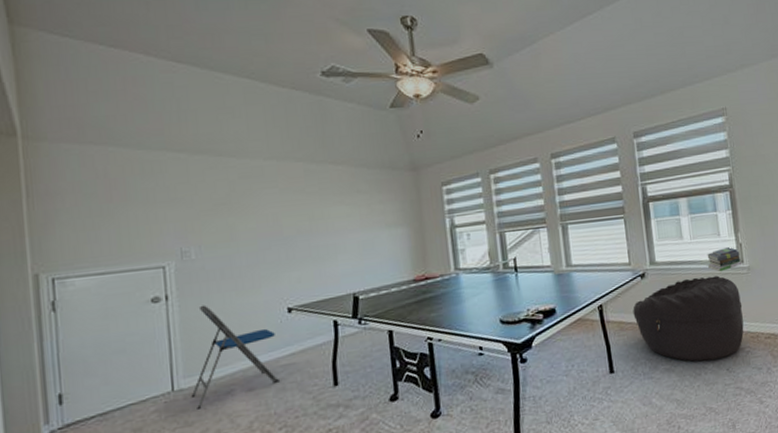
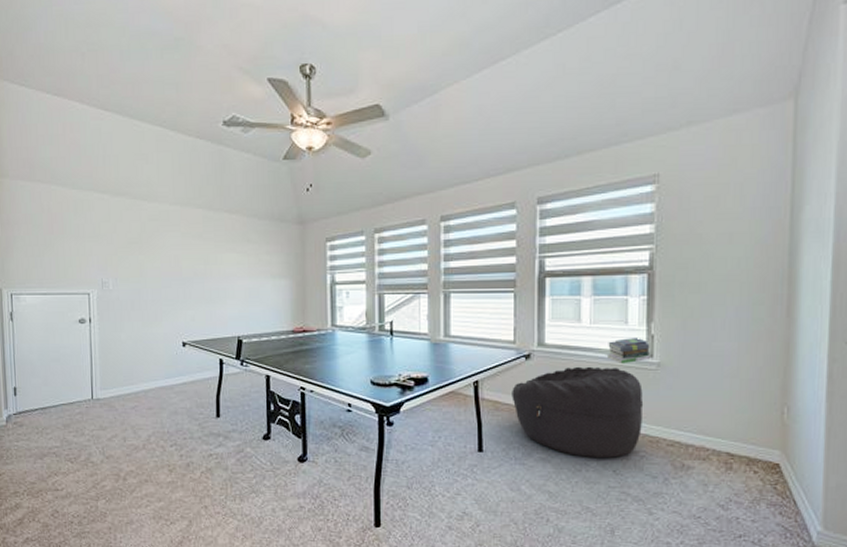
folding chair: present [191,305,279,409] -> none [105,330,173,417]

